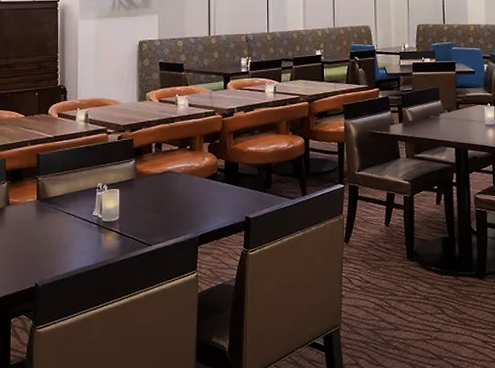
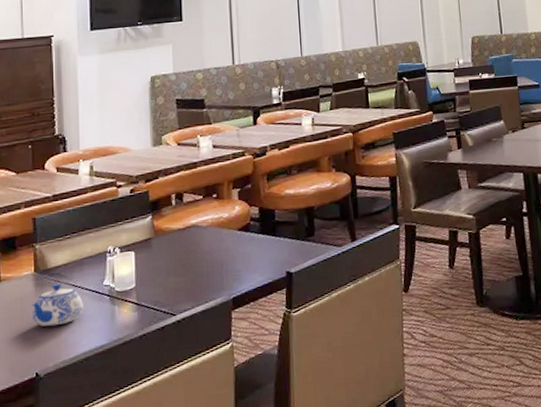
teapot: none [33,211,76,245] -> present [32,283,83,327]

